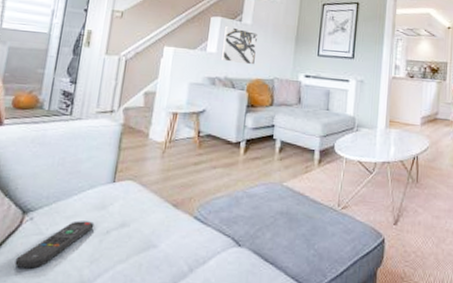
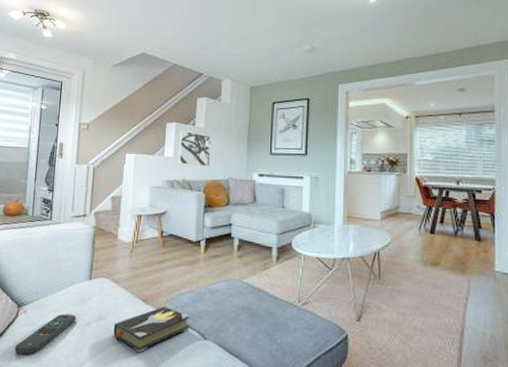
hardback book: none [135,211,224,263] -> present [112,306,190,353]

